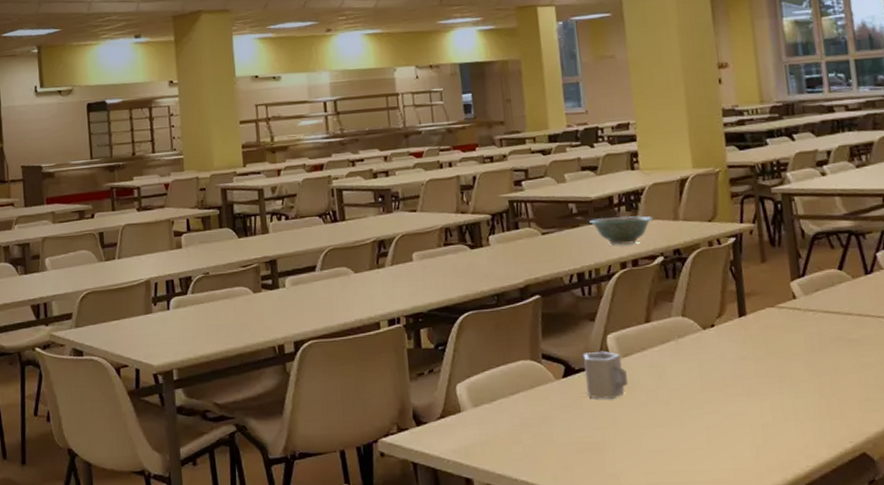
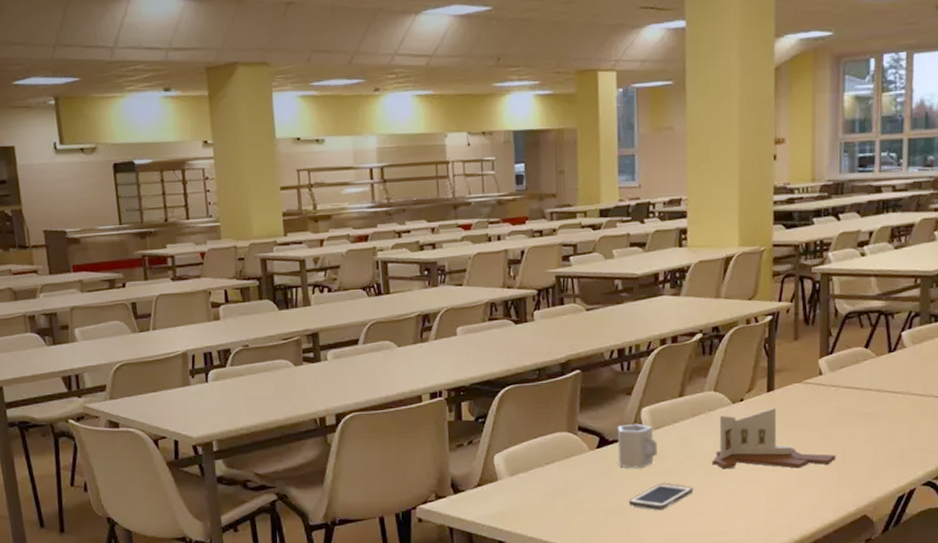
bowl: present [589,215,654,246] -> none [634,293,696,322]
cell phone: none [602,415,671,445] -> present [629,483,694,510]
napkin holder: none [687,333,824,401] -> present [712,407,836,470]

